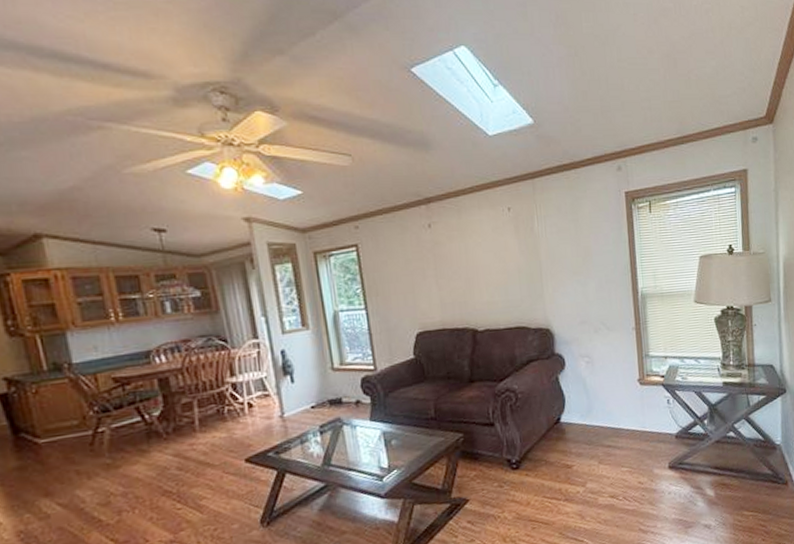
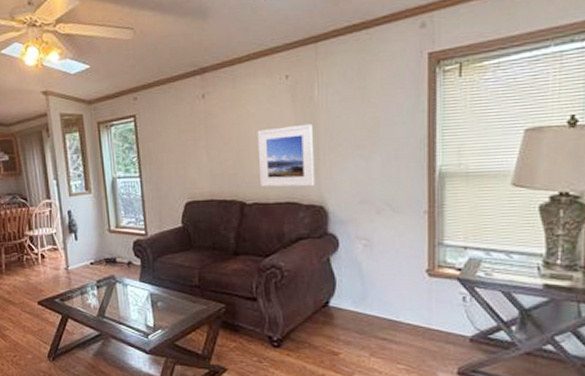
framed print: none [484,252,541,314] -> present [257,123,315,188]

